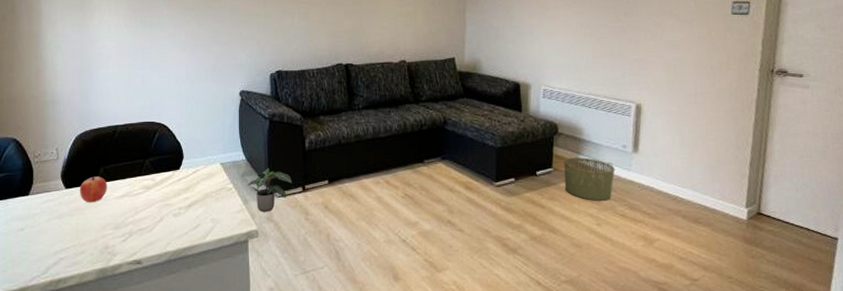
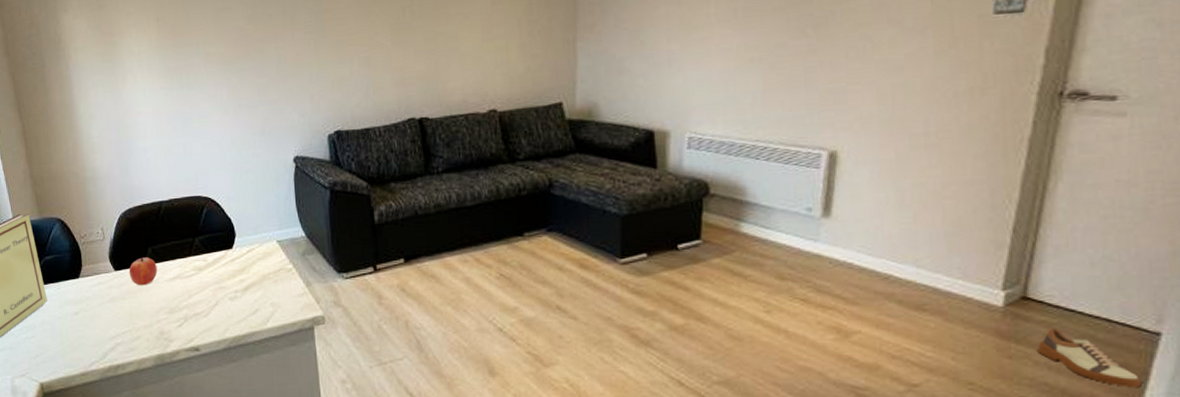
potted plant: present [247,168,292,212] -> none [309,245,361,295]
basket: present [564,157,615,201] -> none [718,225,795,282]
shoe: none [768,235,830,277] -> present [1037,328,1142,387]

